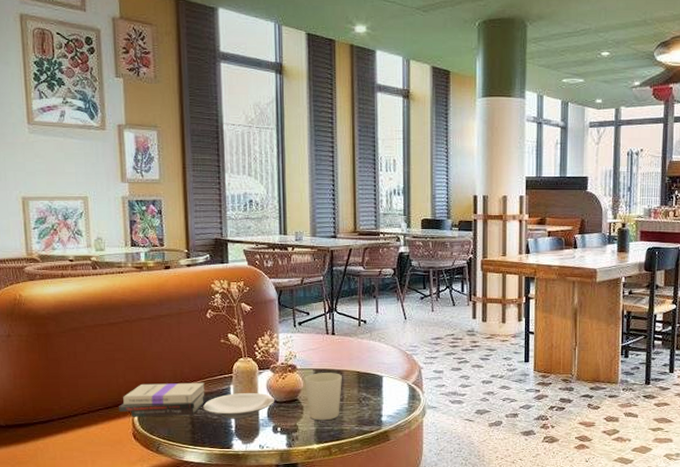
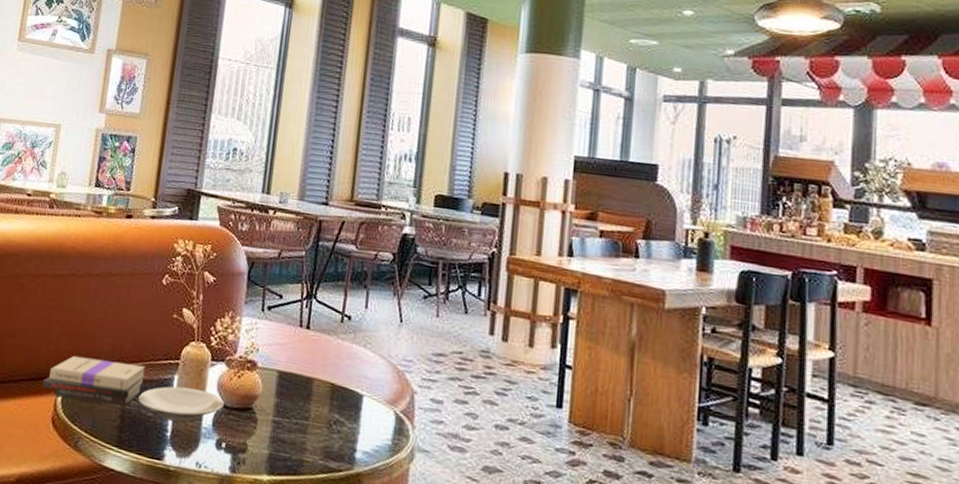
dixie cup: present [305,373,342,421] -> none [263,376,312,445]

